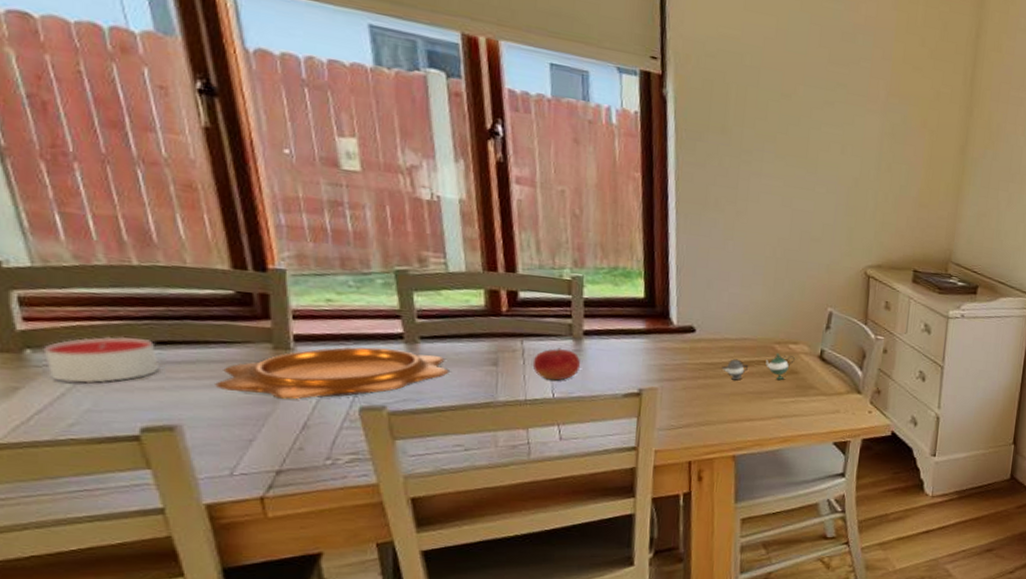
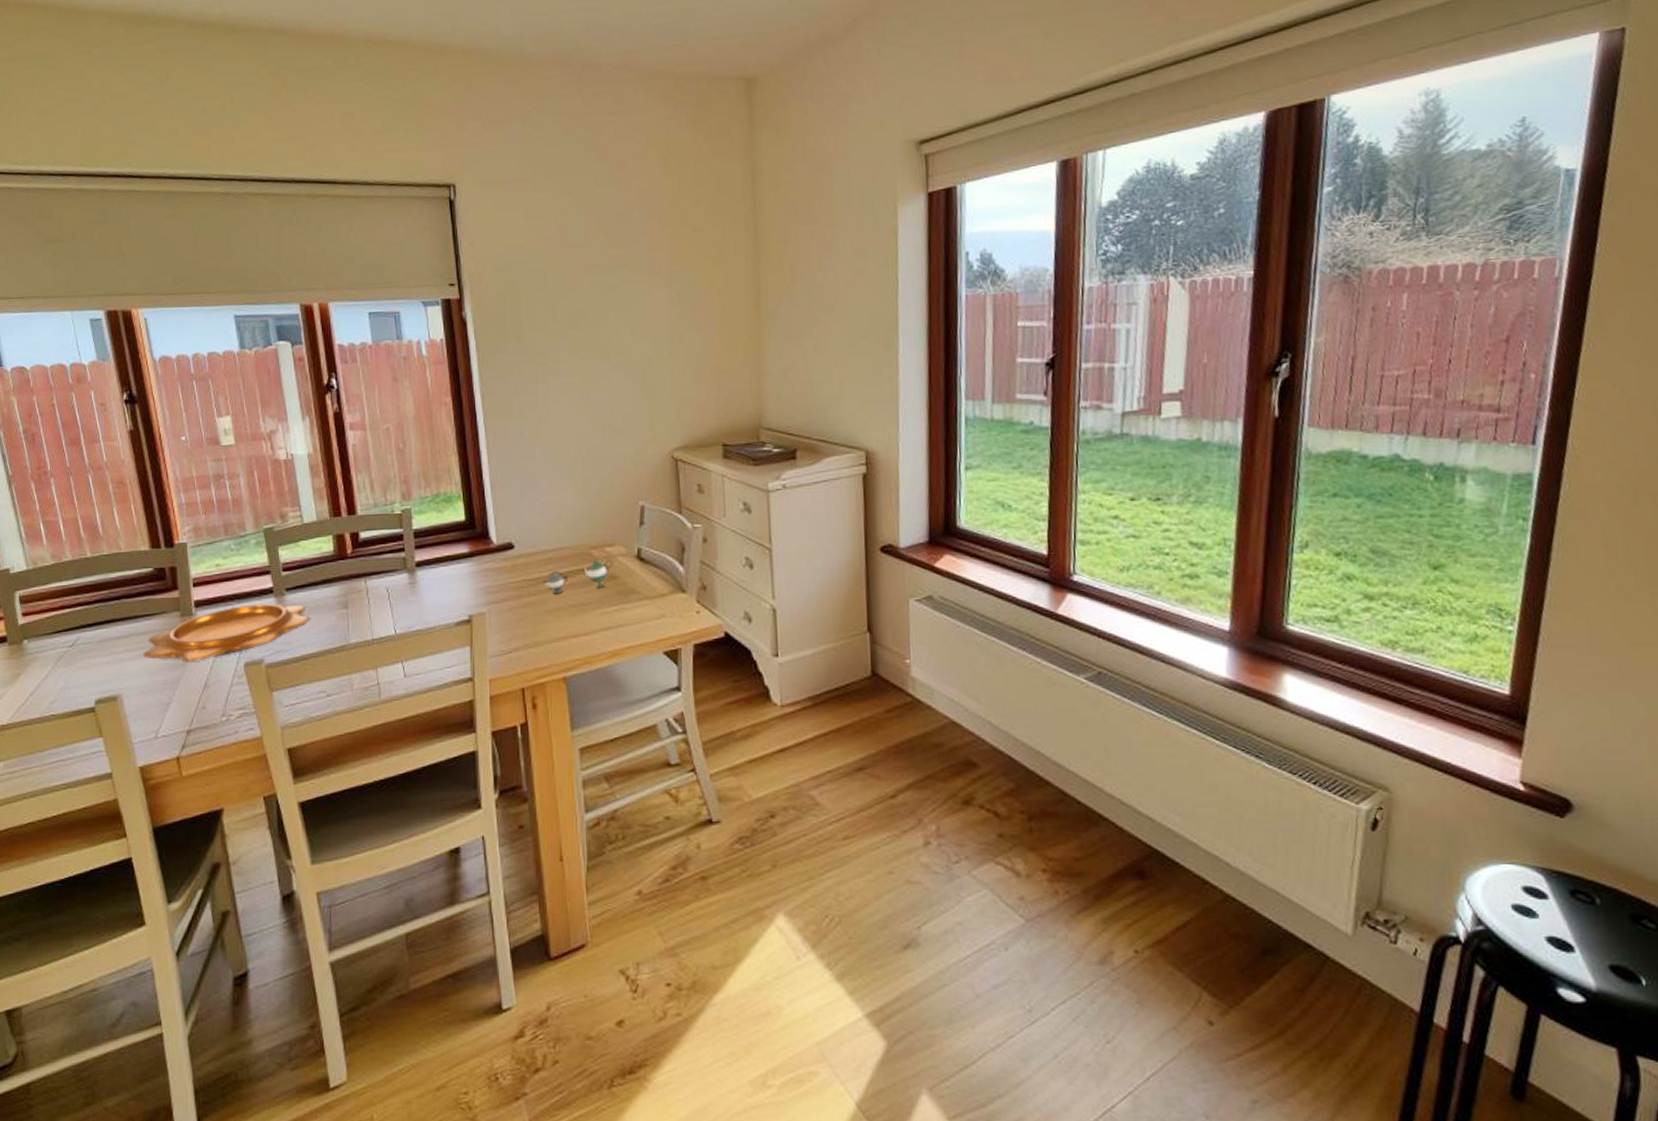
candle: present [43,336,159,384] -> none [34,620,105,665]
fruit: present [532,348,581,381] -> none [376,583,416,617]

